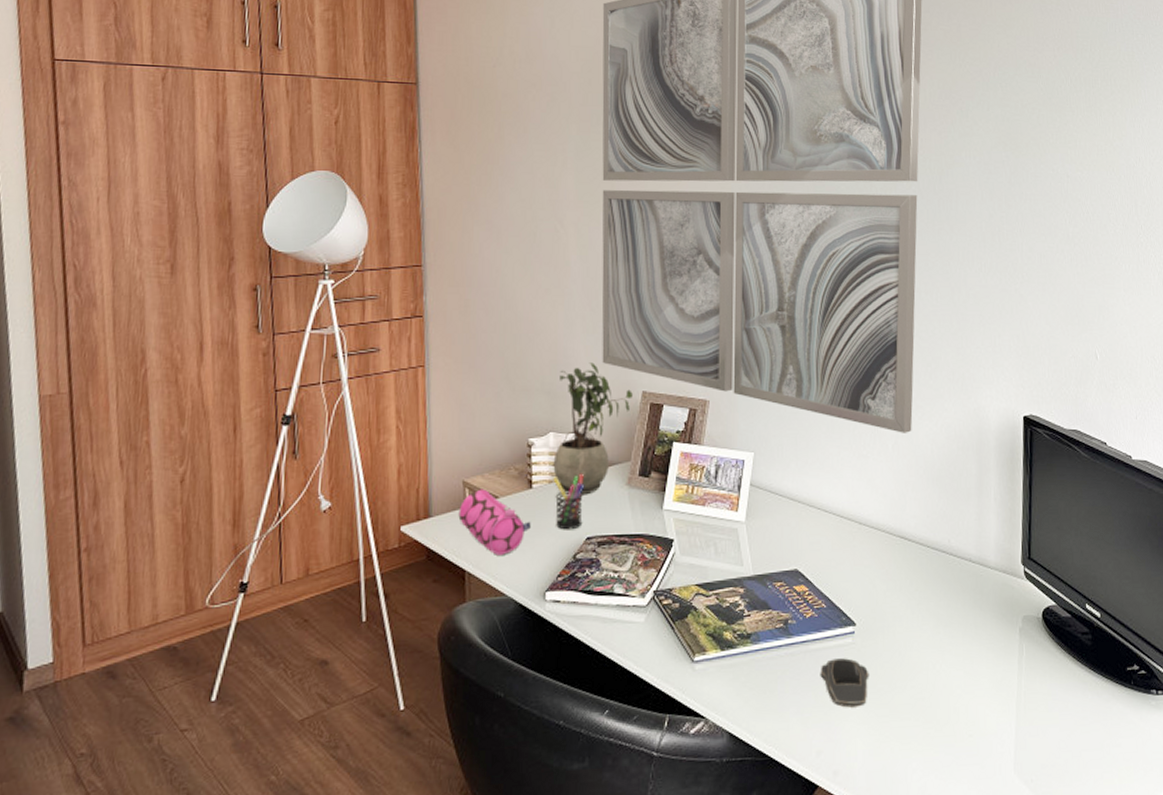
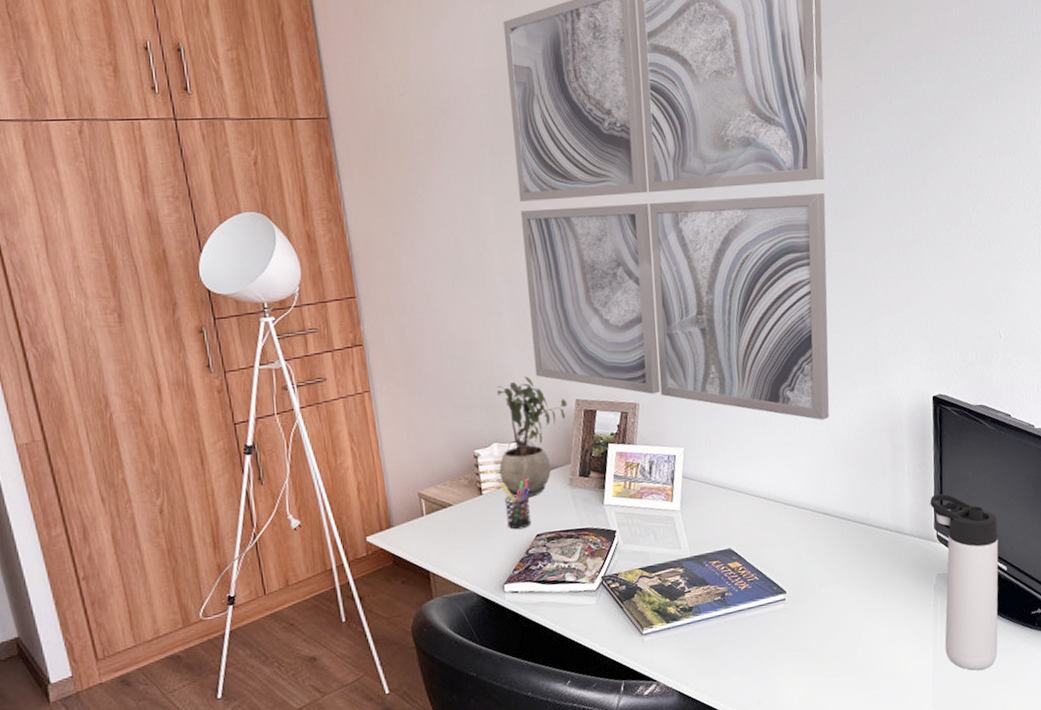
pencil case: present [458,489,531,555] -> none [417,498,485,556]
computer mouse: present [820,658,869,708] -> none [756,621,801,664]
thermos bottle: none [1017,525,1092,733] -> present [930,493,999,671]

